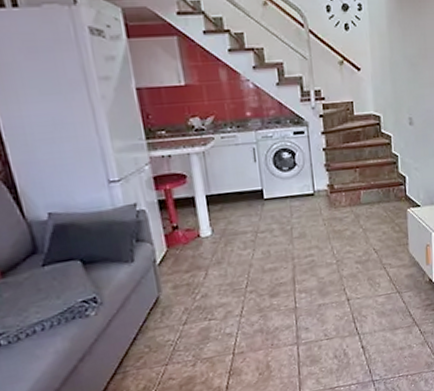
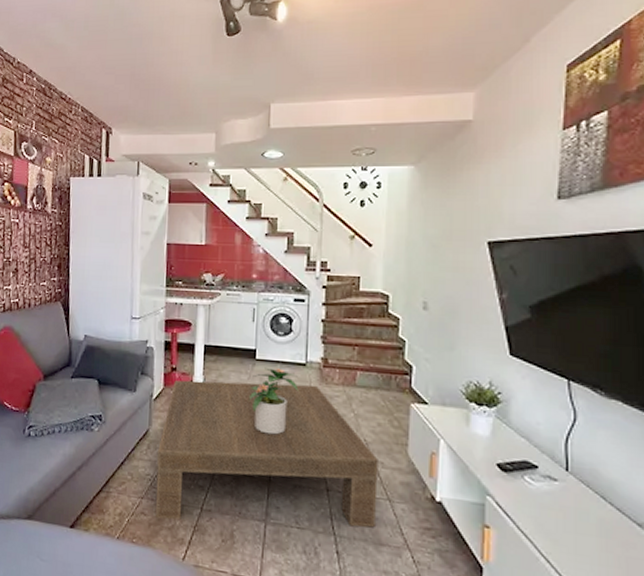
coffee table: none [174,211,390,379] -> present [155,380,378,528]
potted plant: none [262,203,311,268] -> present [248,367,299,435]

